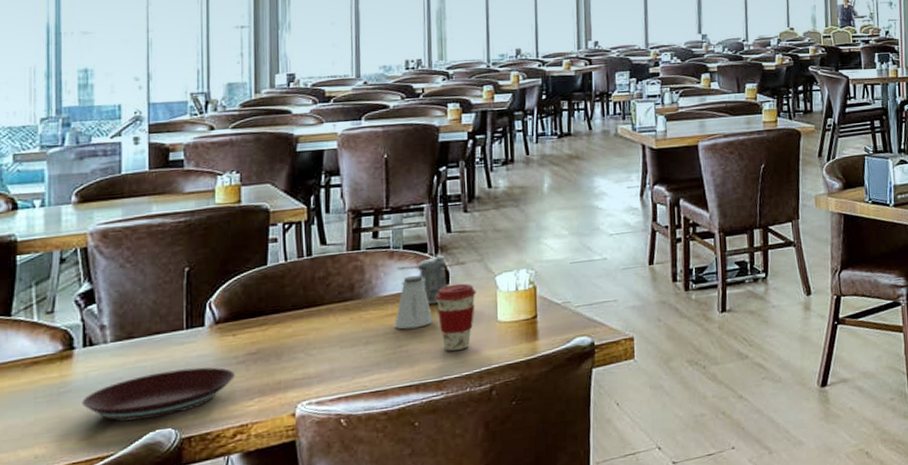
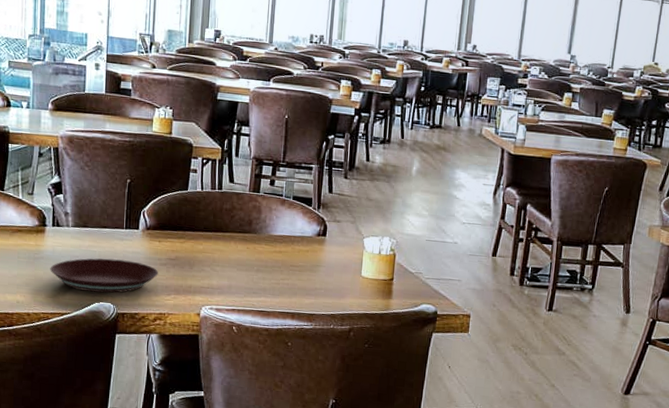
saltshaker: present [395,275,433,330] -> none [280,223,310,268]
pepper shaker: present [397,255,448,304] -> none [287,211,326,250]
coffee cup: present [435,283,476,351] -> none [314,237,347,293]

